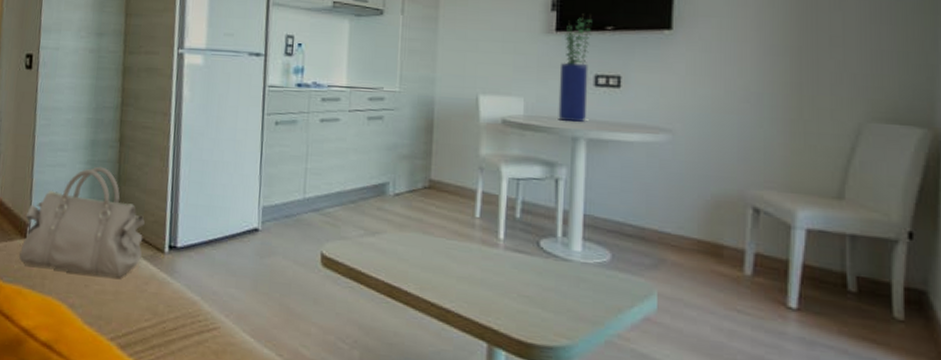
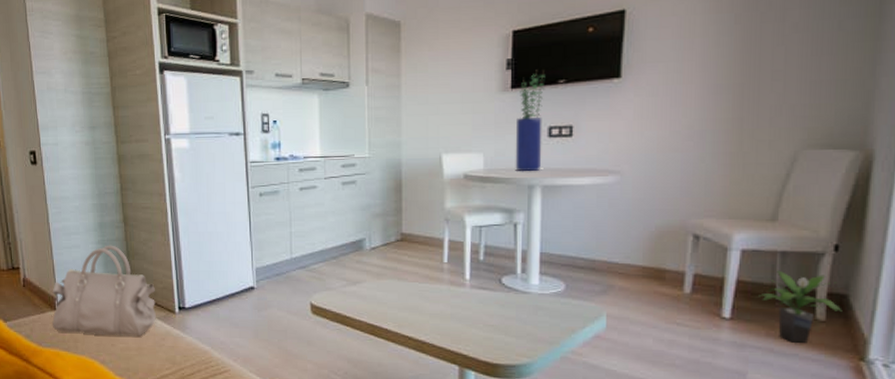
potted plant: none [824,256,922,346] -> present [755,270,842,343]

